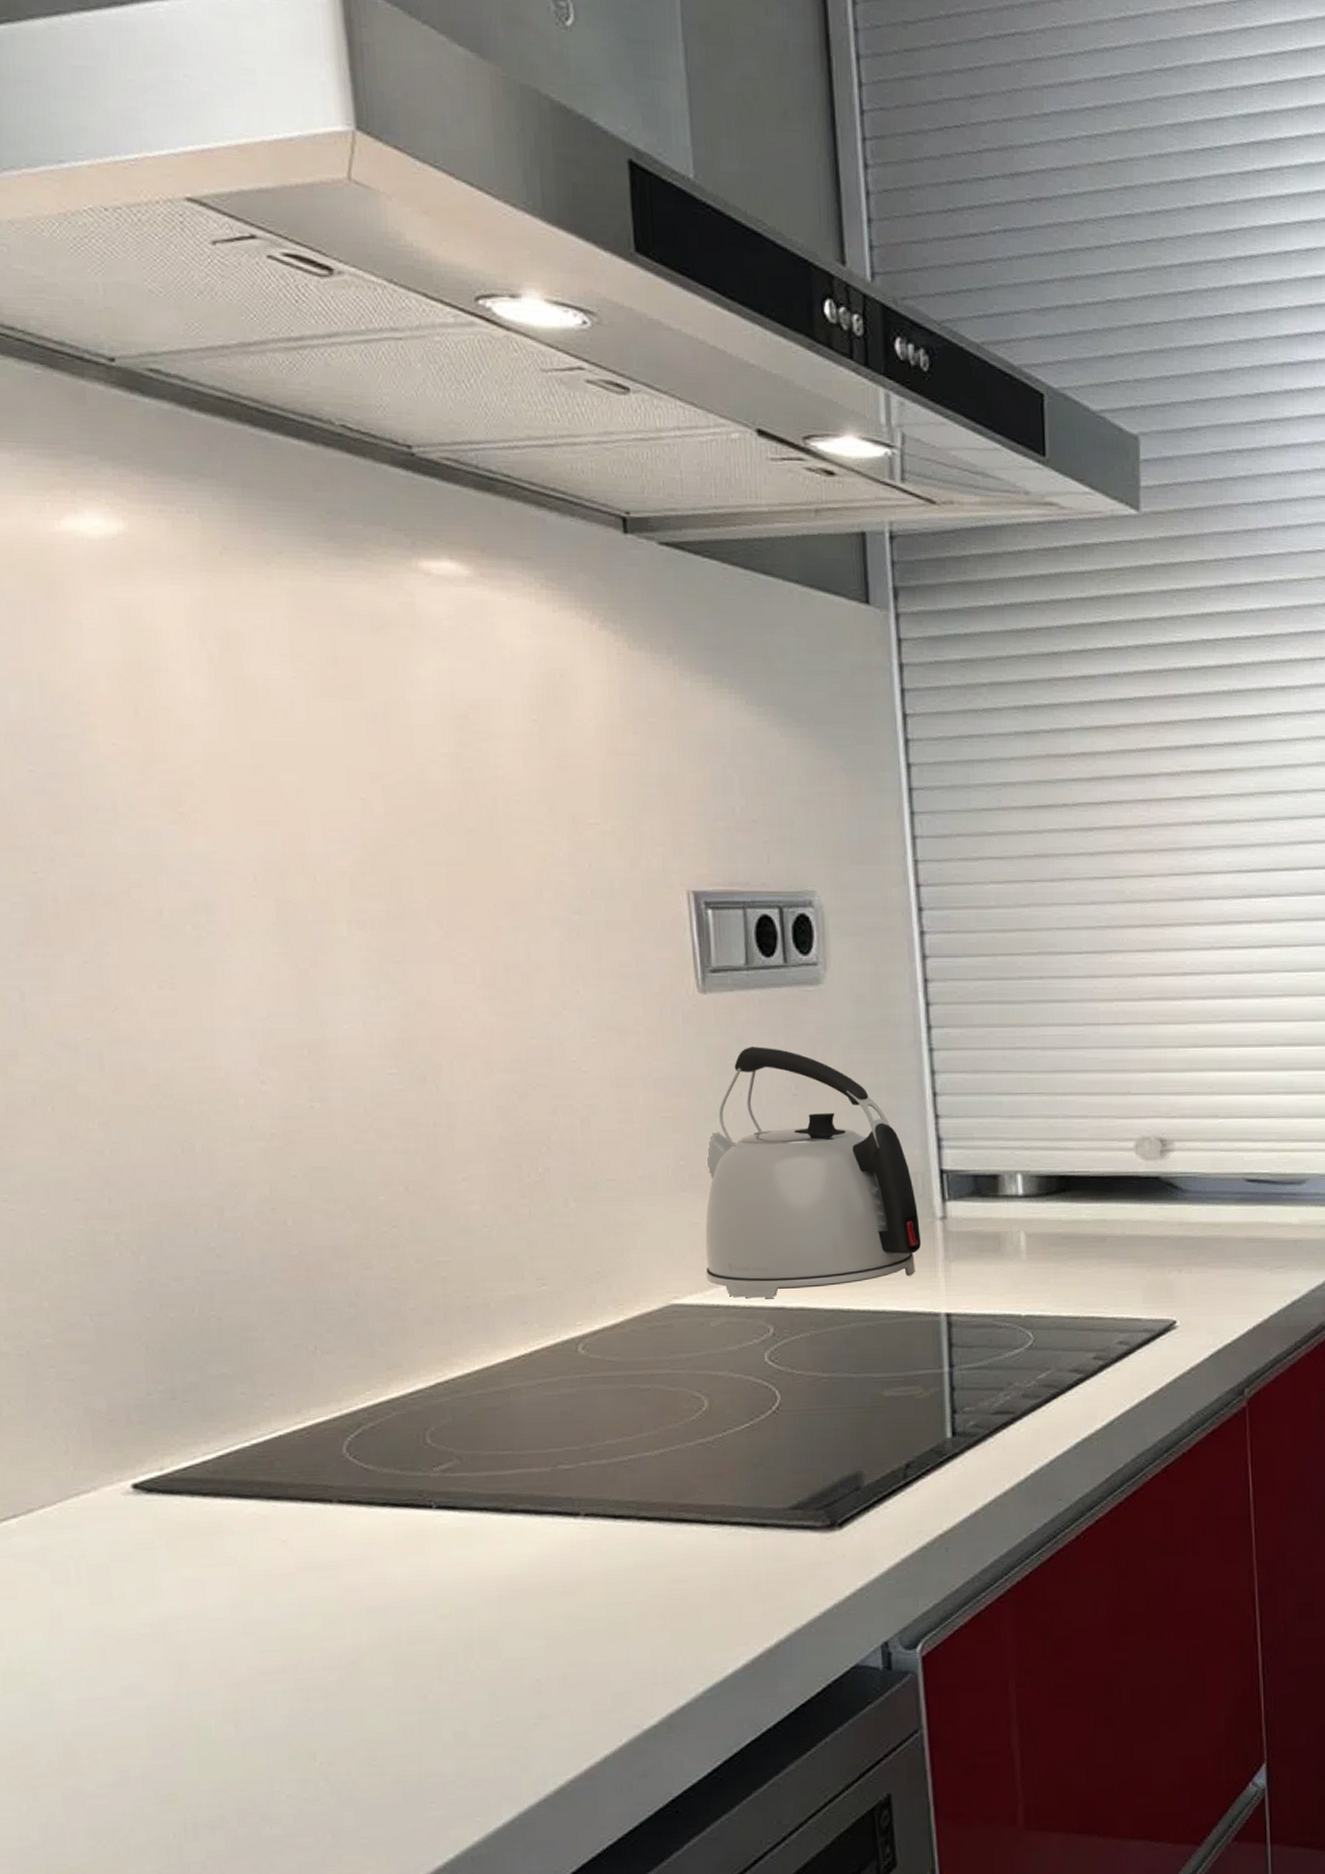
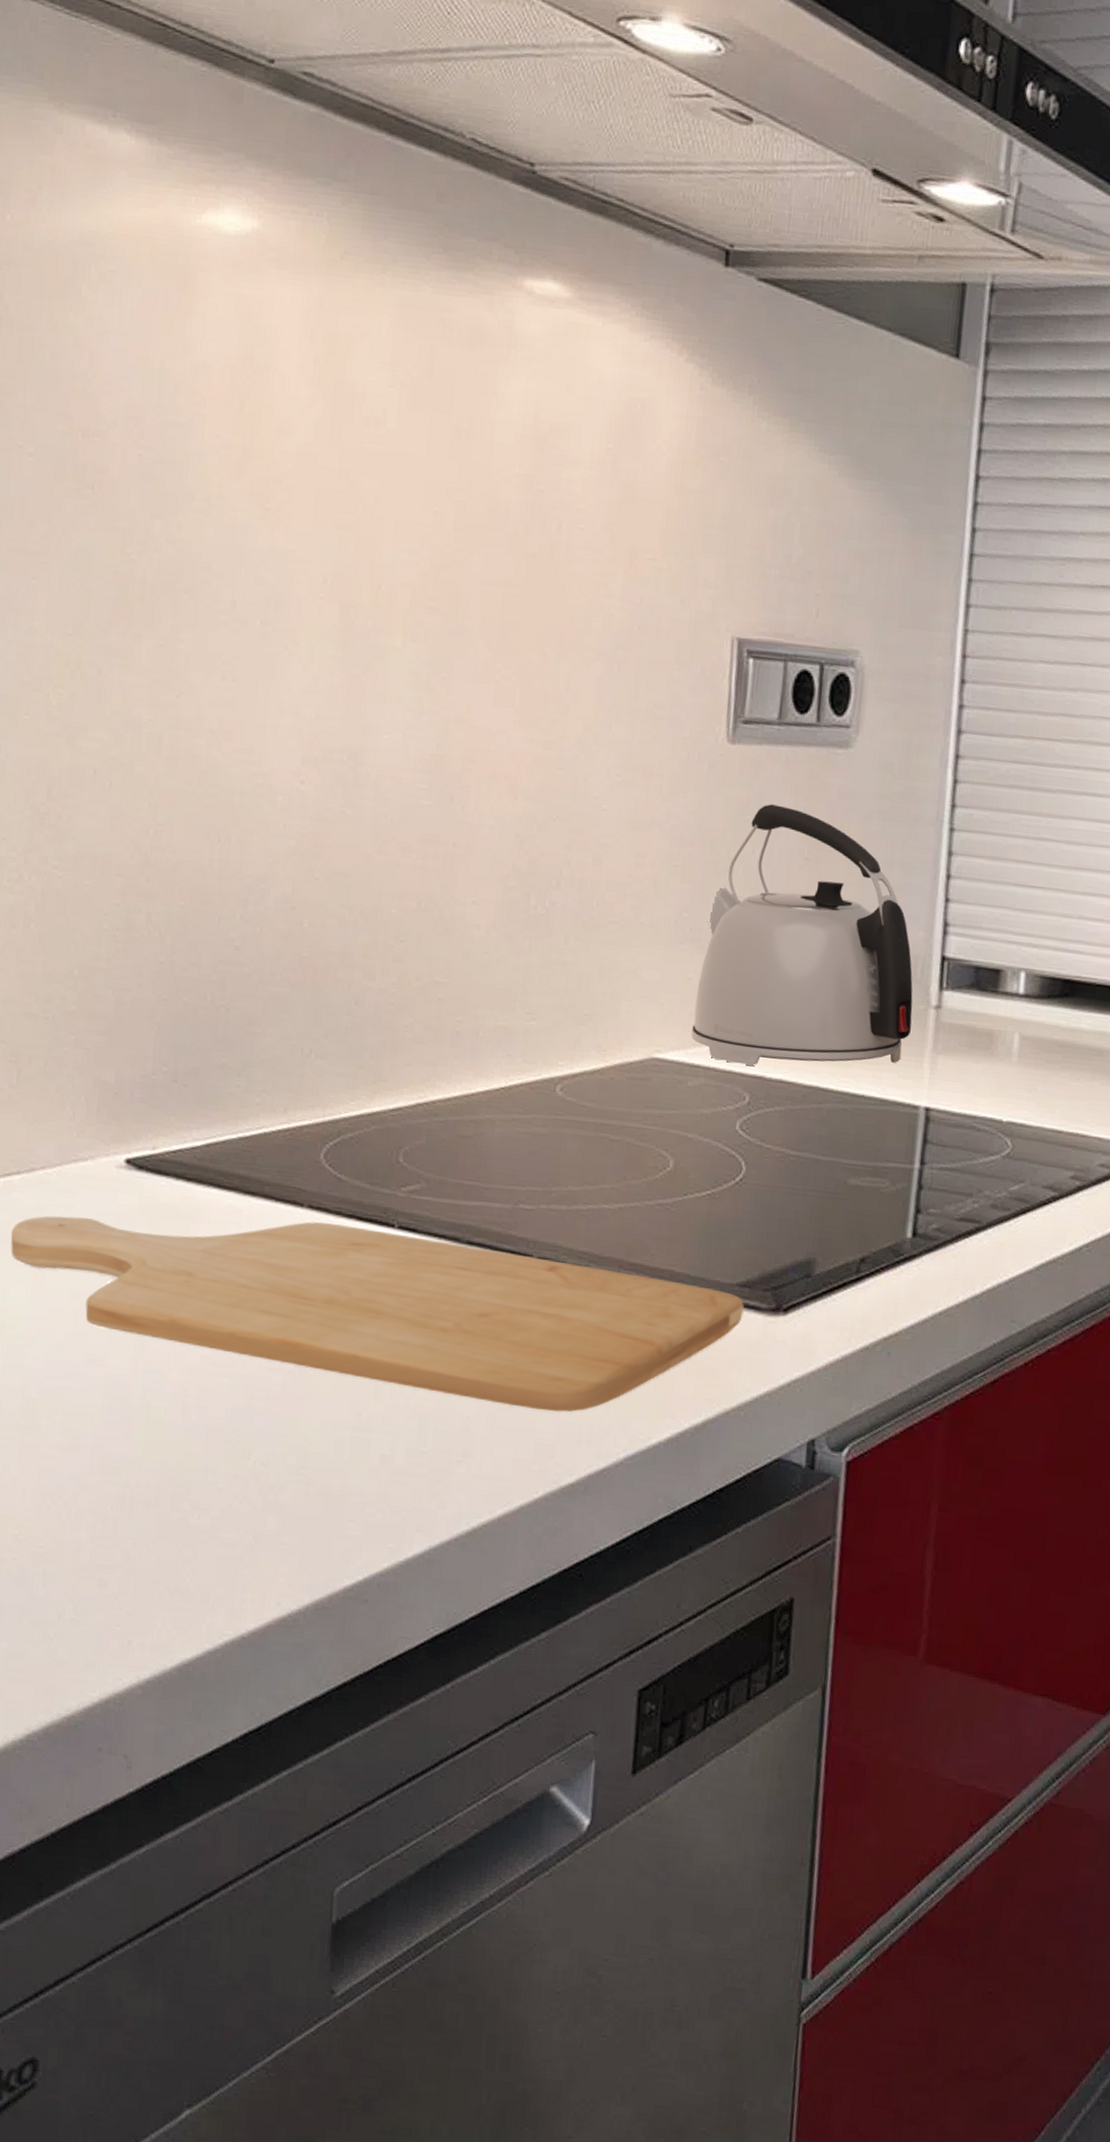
chopping board: none [16,1513,800,1662] -> present [10,1215,744,1412]

